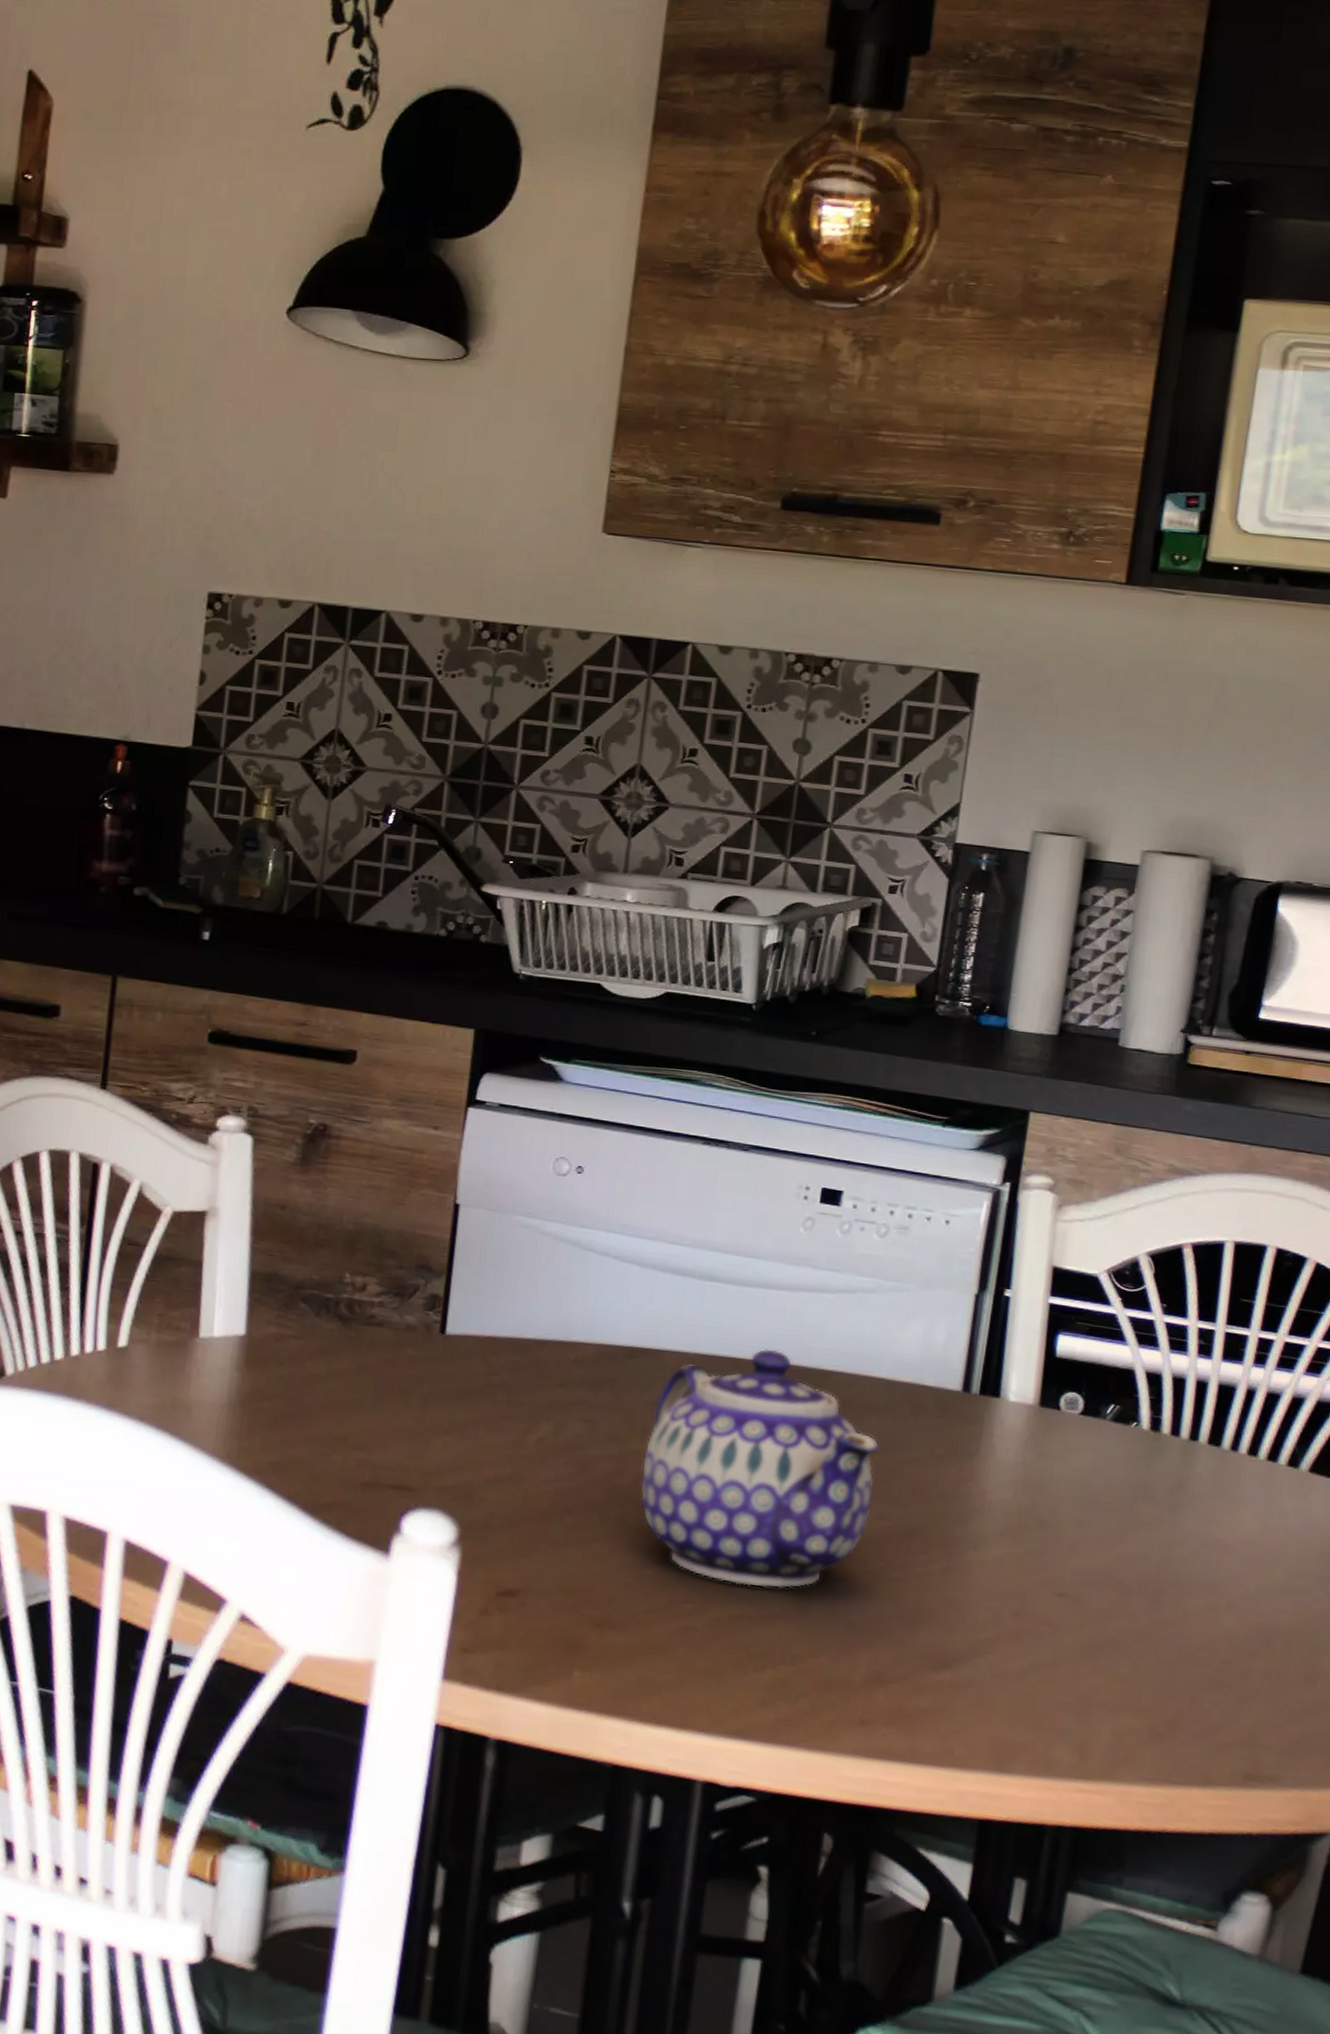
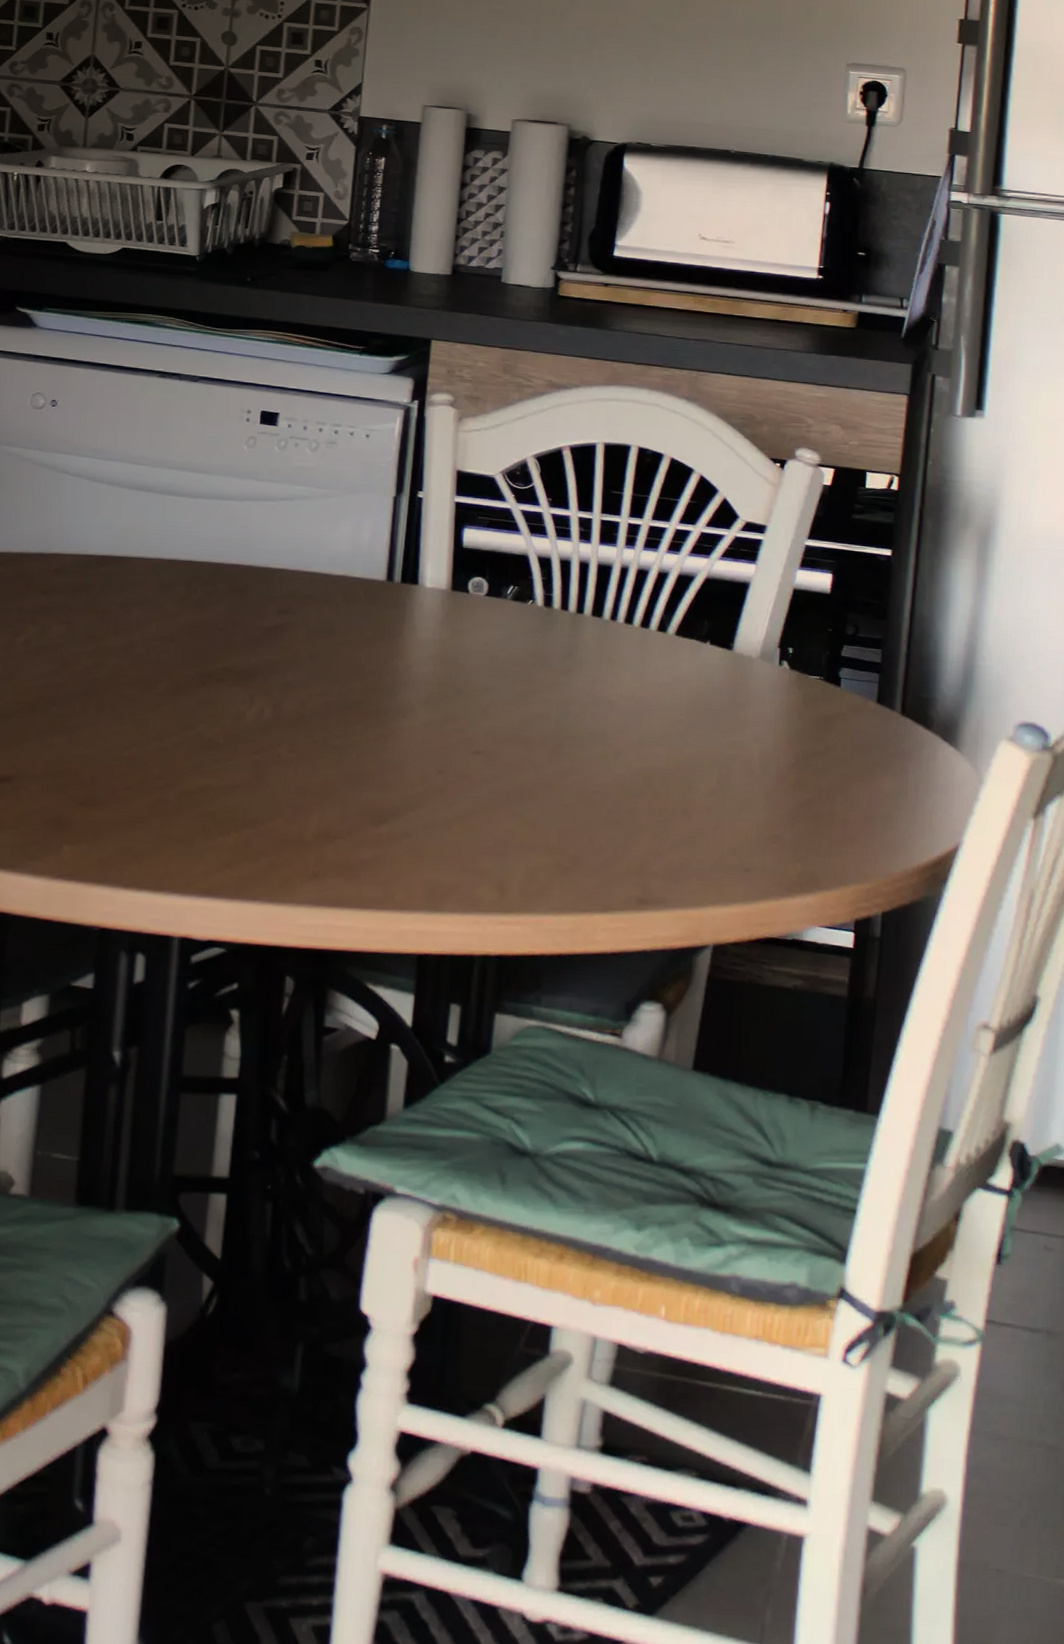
teapot: present [641,1348,880,1589] -> none [116,552,320,761]

